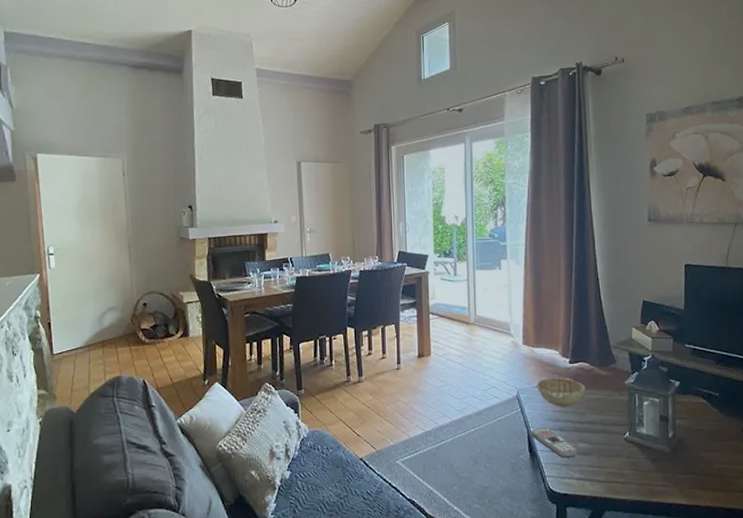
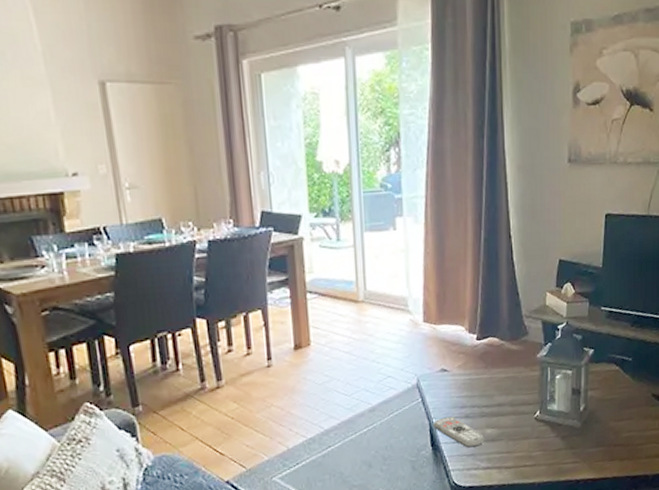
decorative bowl: present [536,377,586,407] -> none [439,356,494,391]

